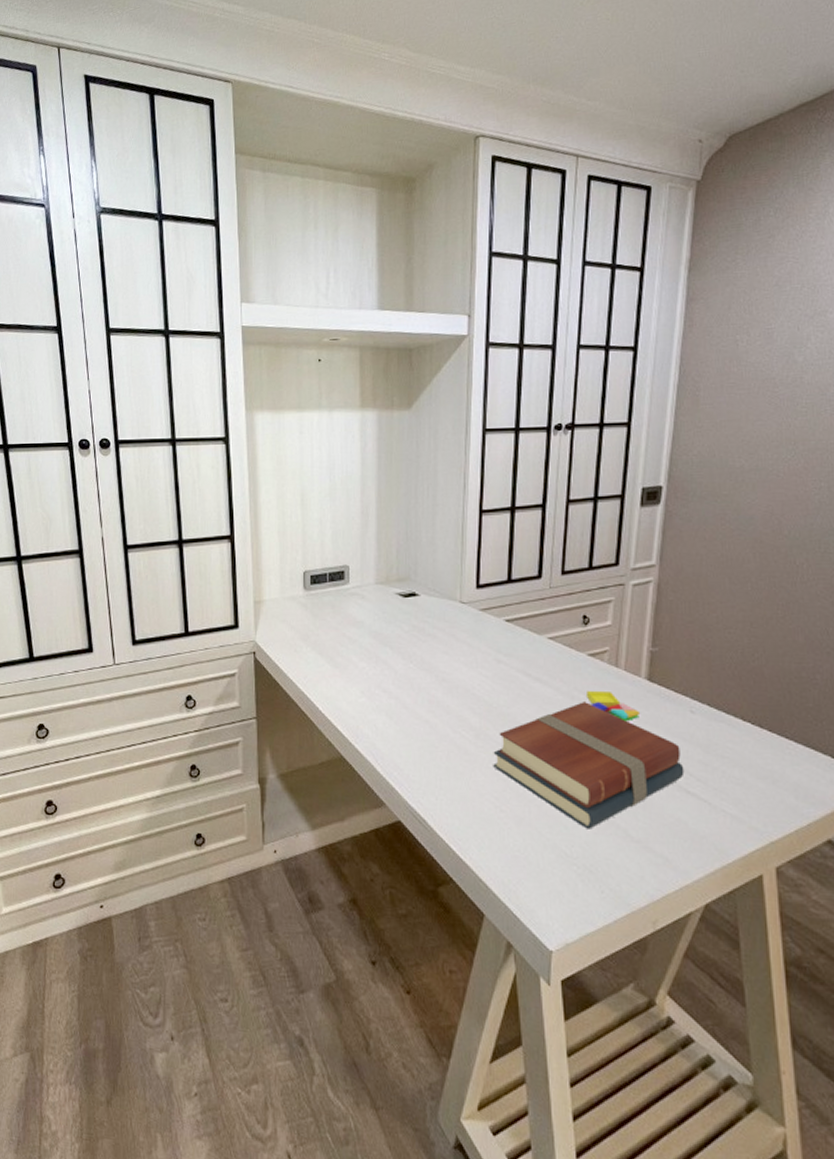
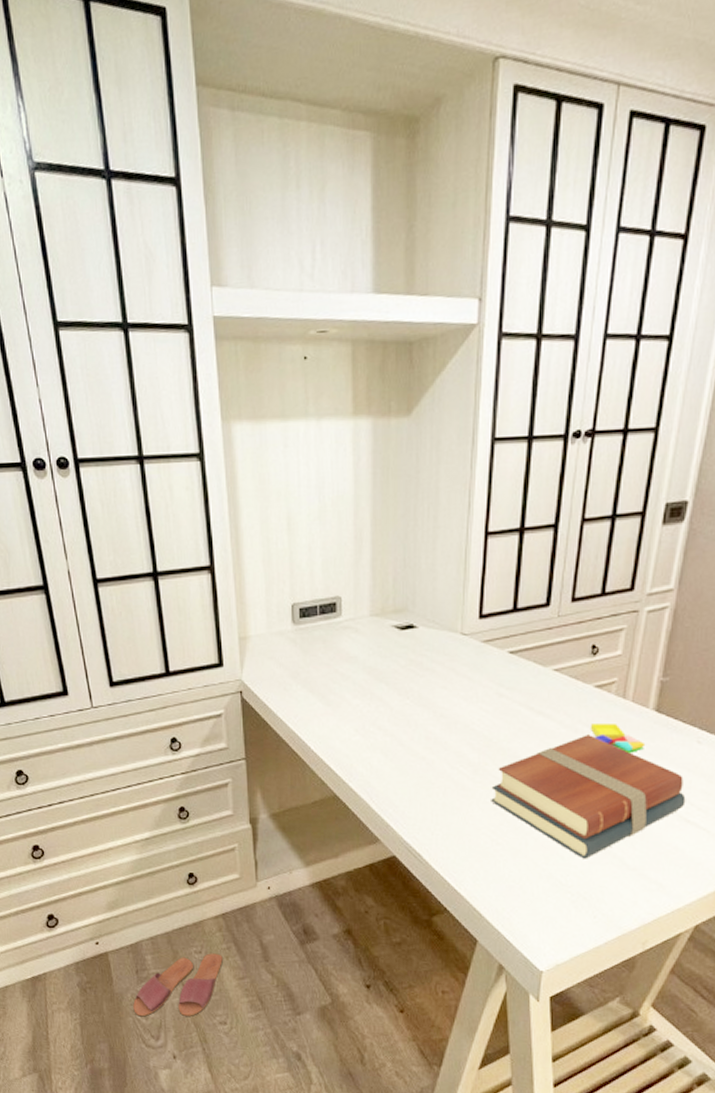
slippers: none [133,921,227,992] -> present [133,953,223,1017]

